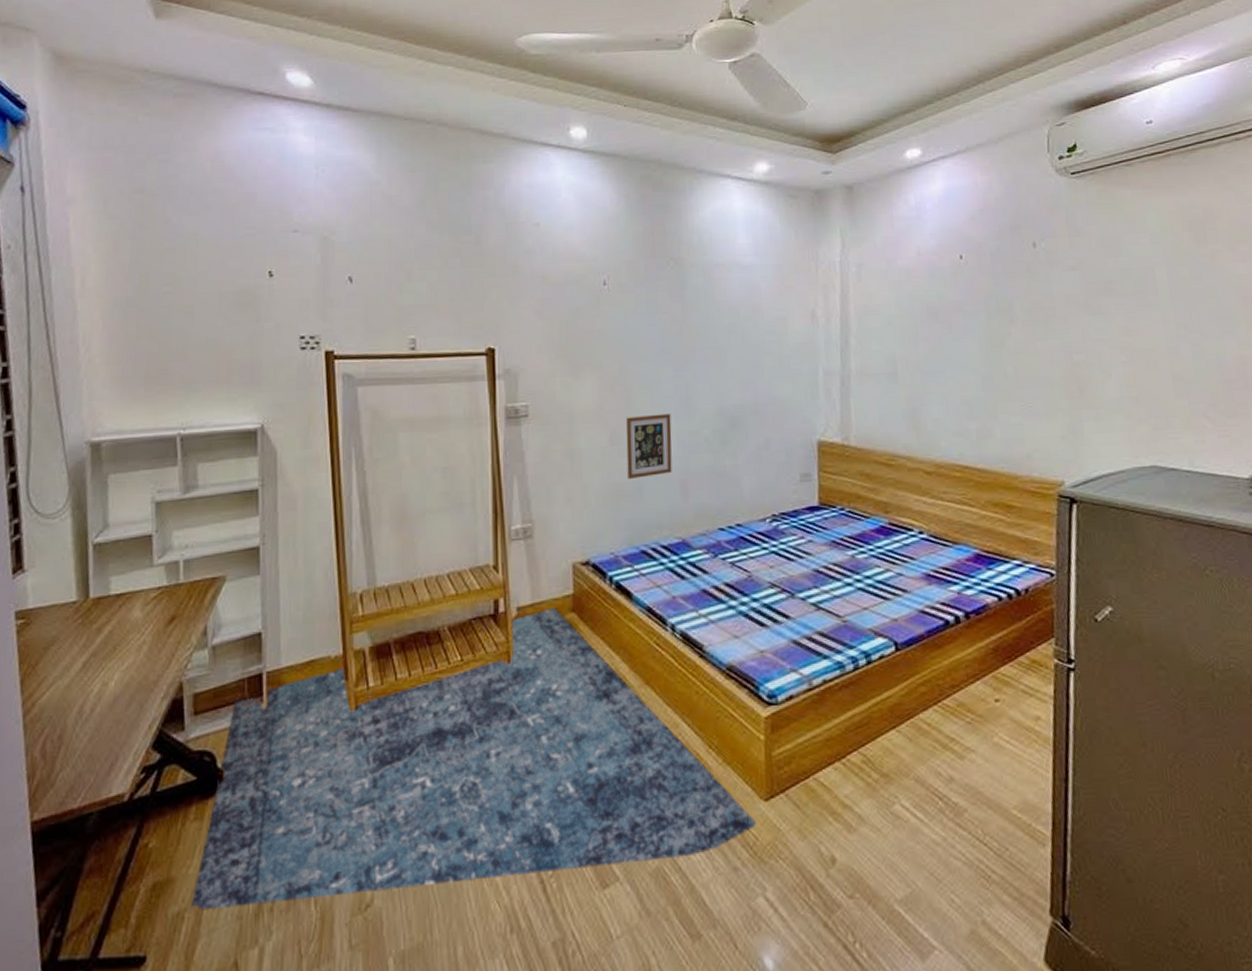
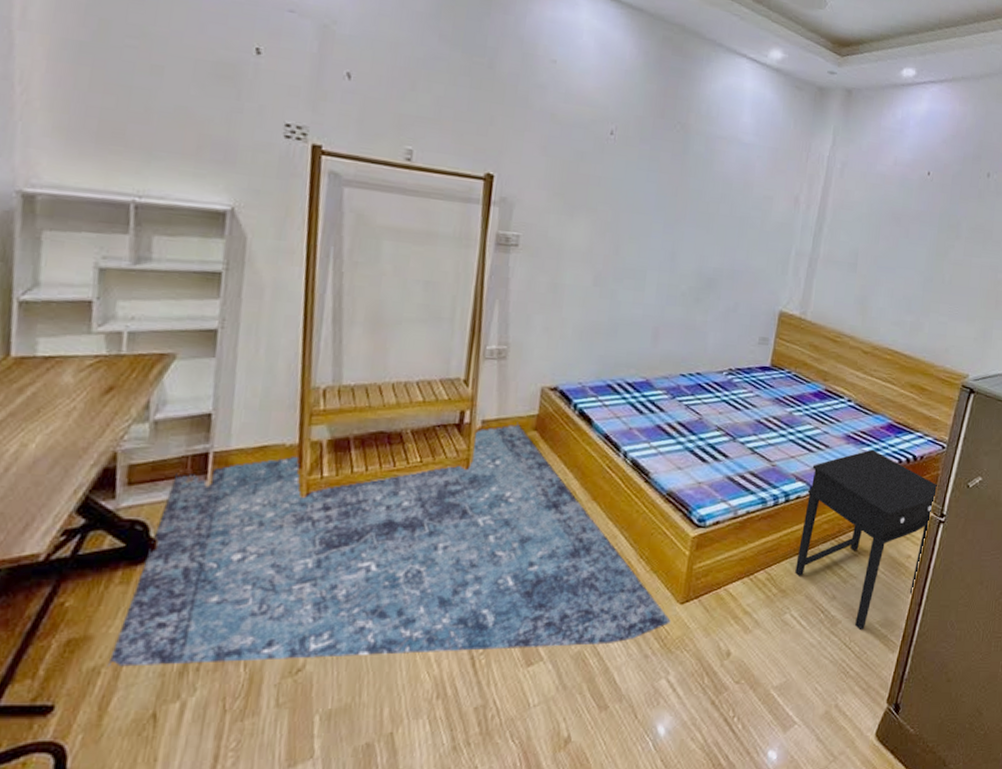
picture frame: present [625,413,672,479] -> none [605,262,655,320]
side table: none [891,587,1058,820] -> present [795,449,939,631]

